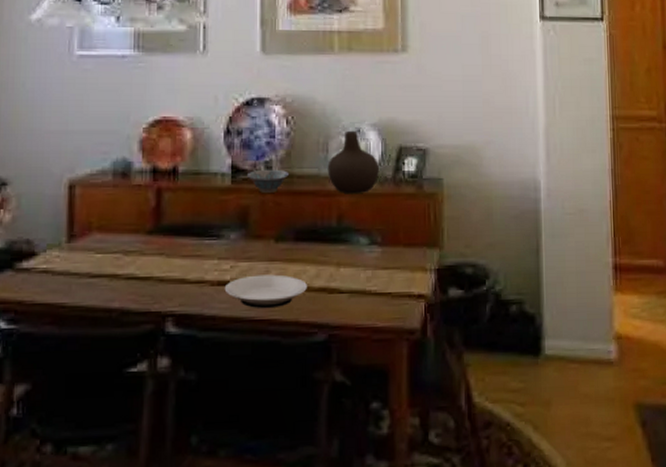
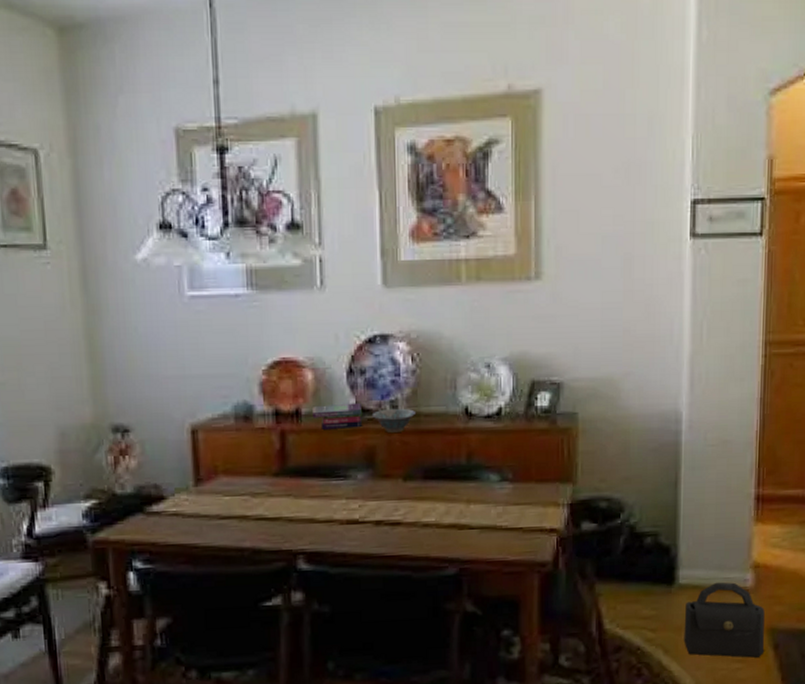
books: none [190,162,238,188] -> present [313,402,363,429]
plate: present [224,274,307,308] -> none [353,512,437,545]
vase: present [327,130,380,194] -> none [456,365,511,432]
handbag: none [552,353,633,436] -> present [684,582,765,658]

